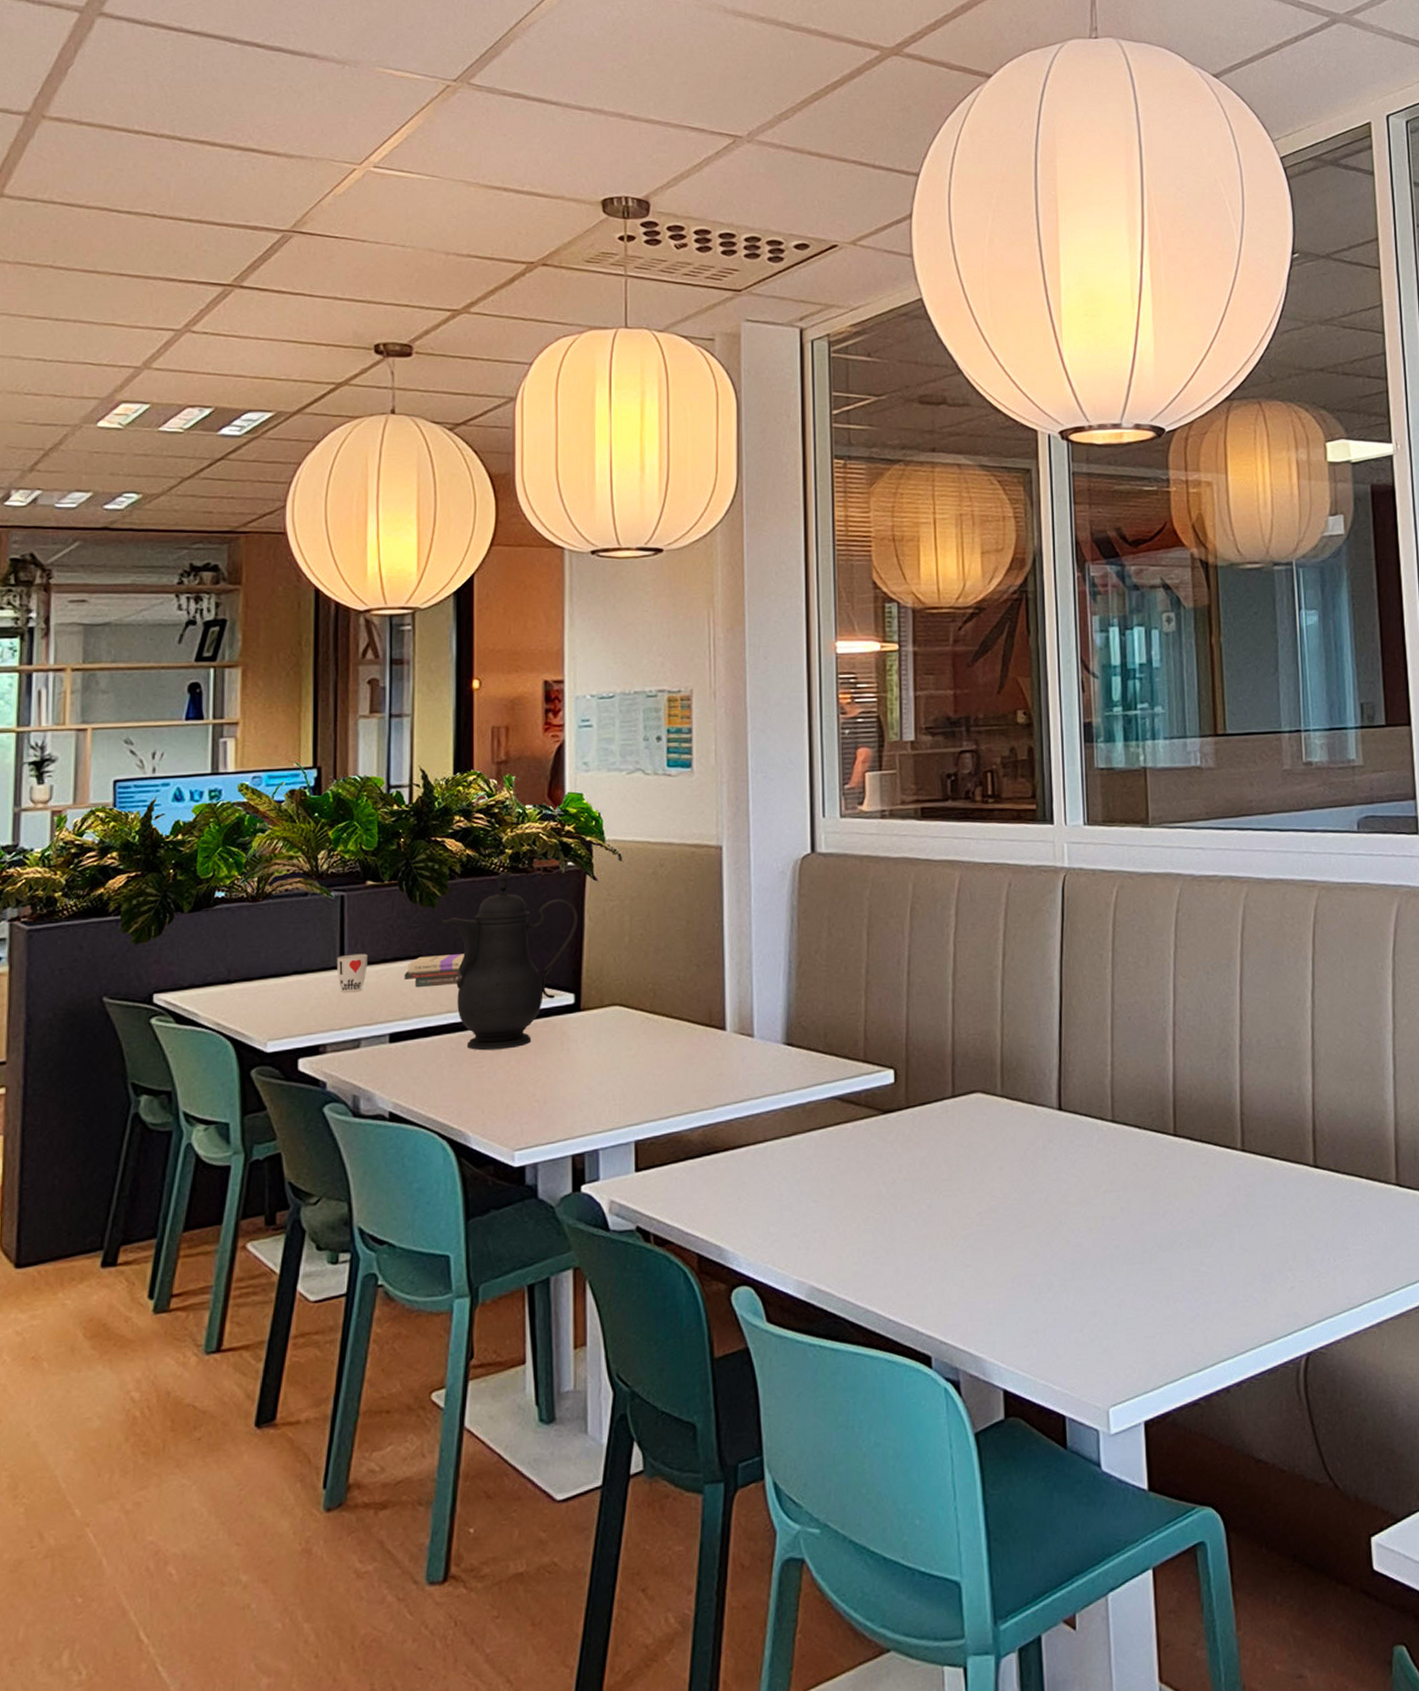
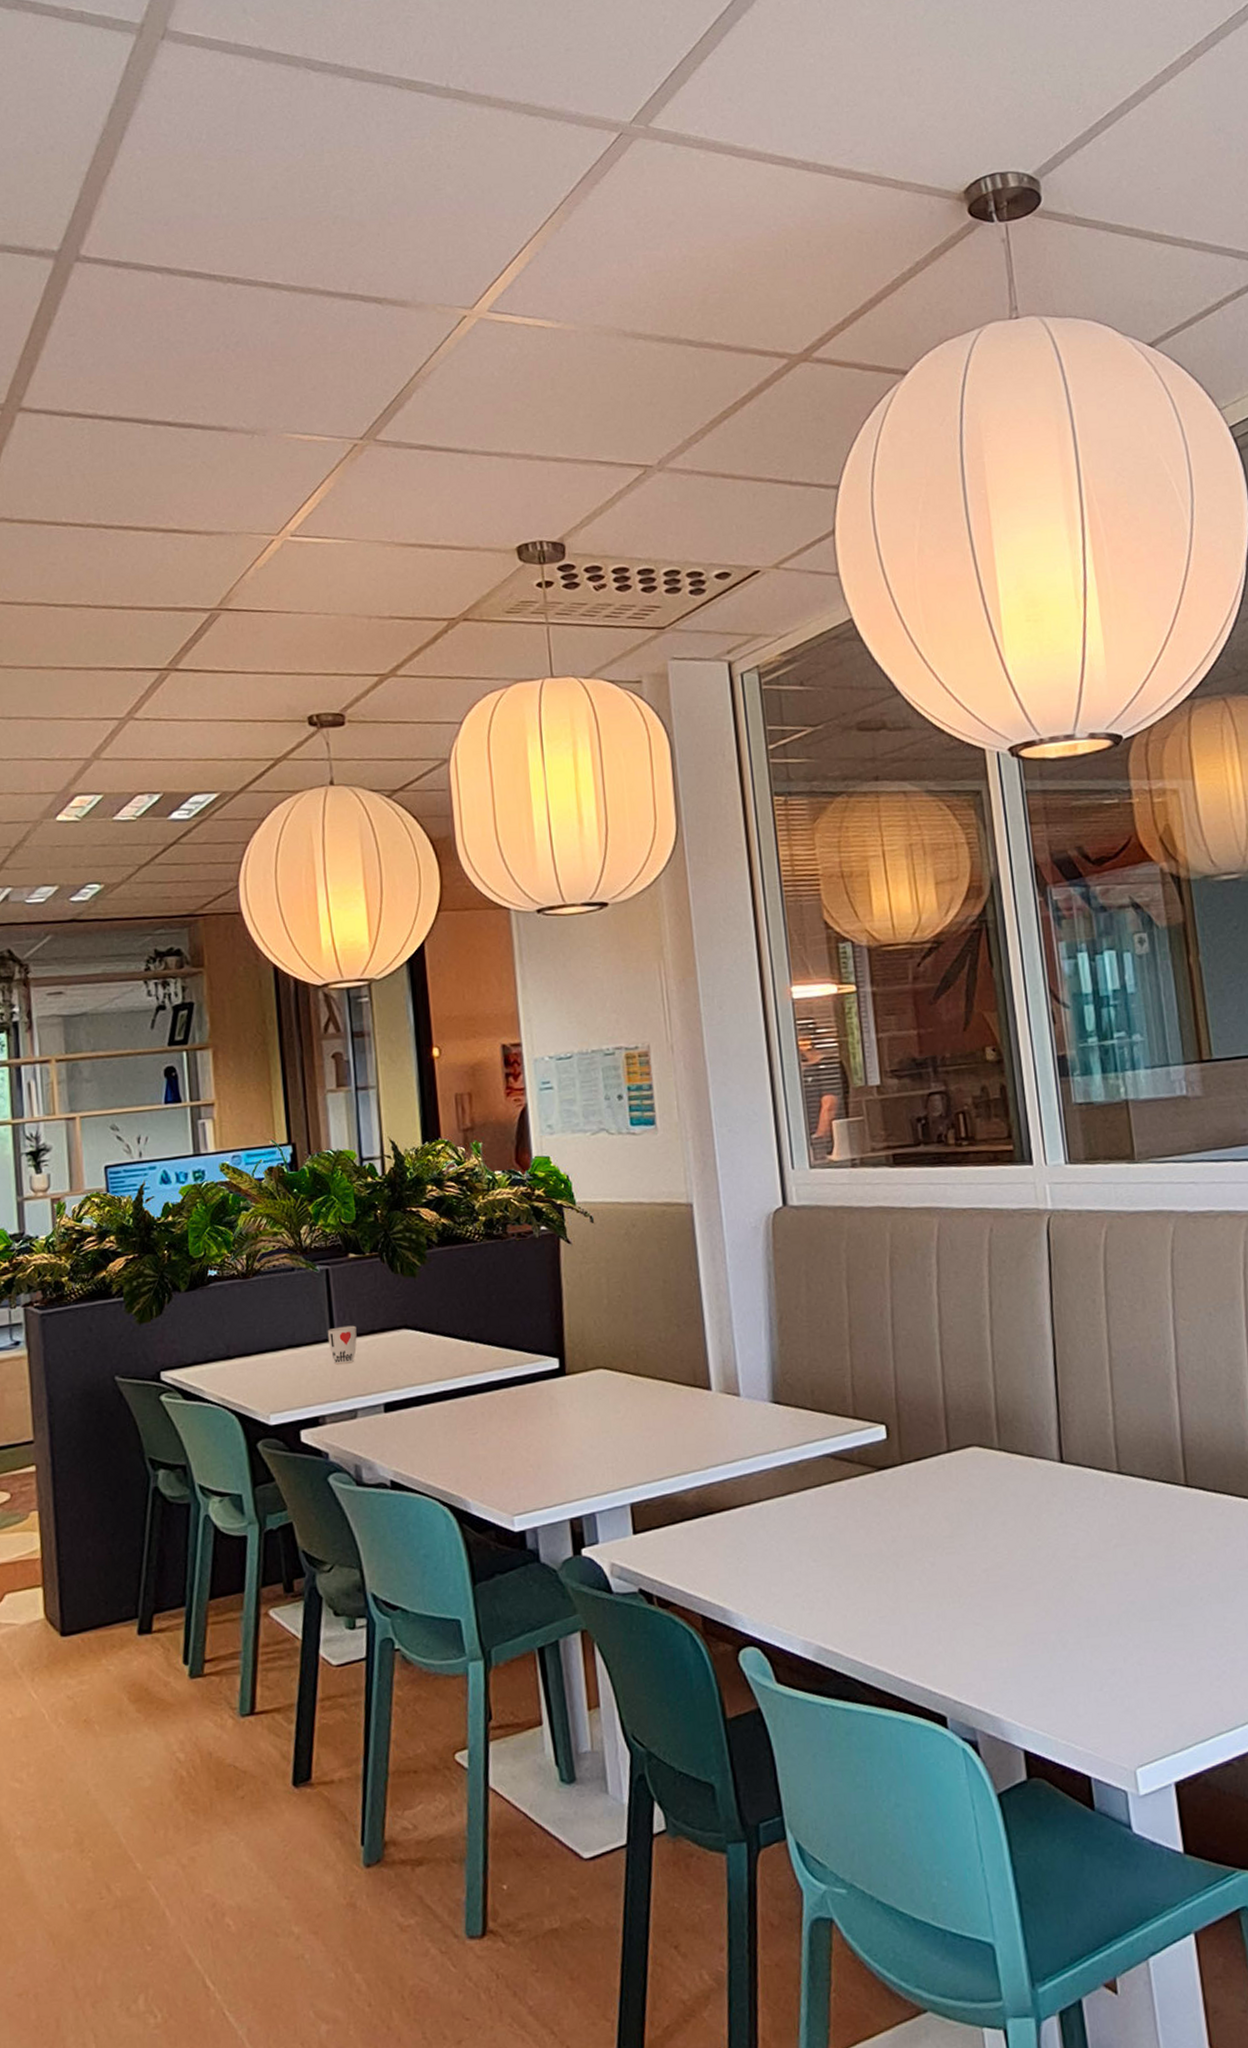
books: present [404,954,464,988] -> none [392,1322,449,1358]
coffeepot: present [442,872,578,1051] -> none [424,1239,556,1418]

